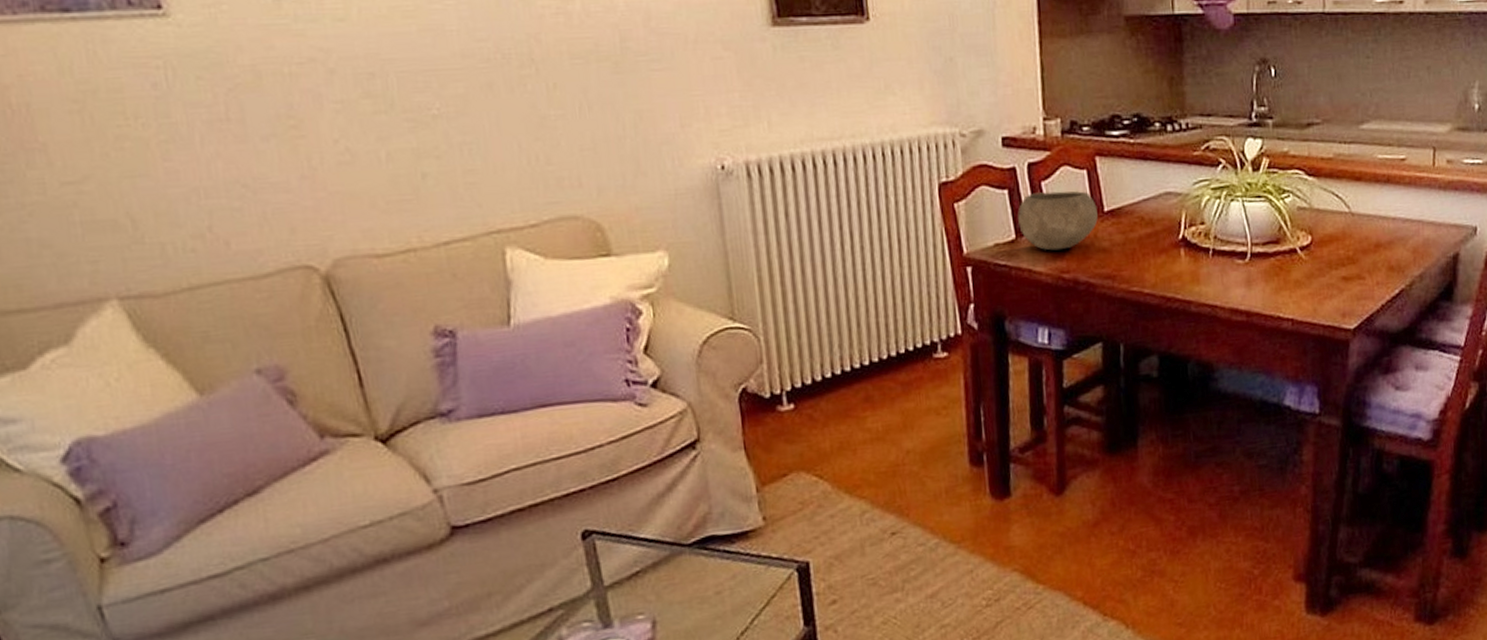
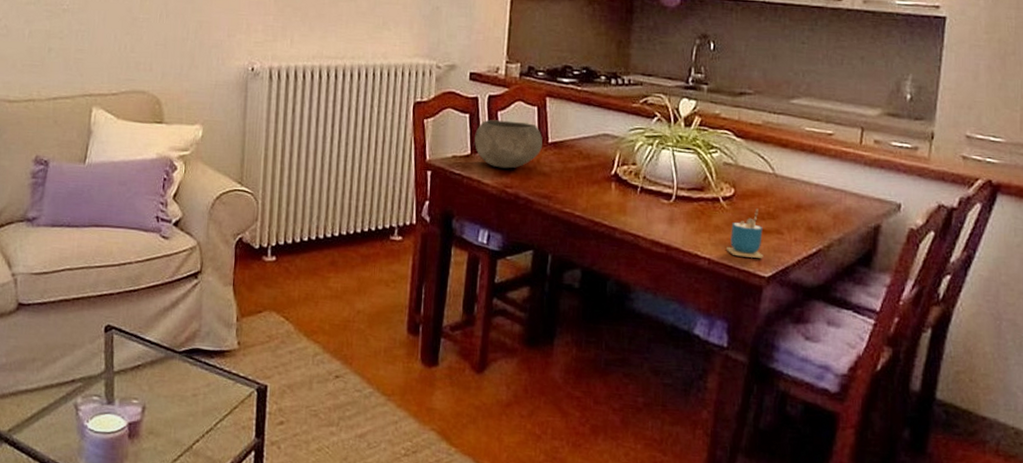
cup: none [1309,254,1347,312] -> present [727,208,764,258]

